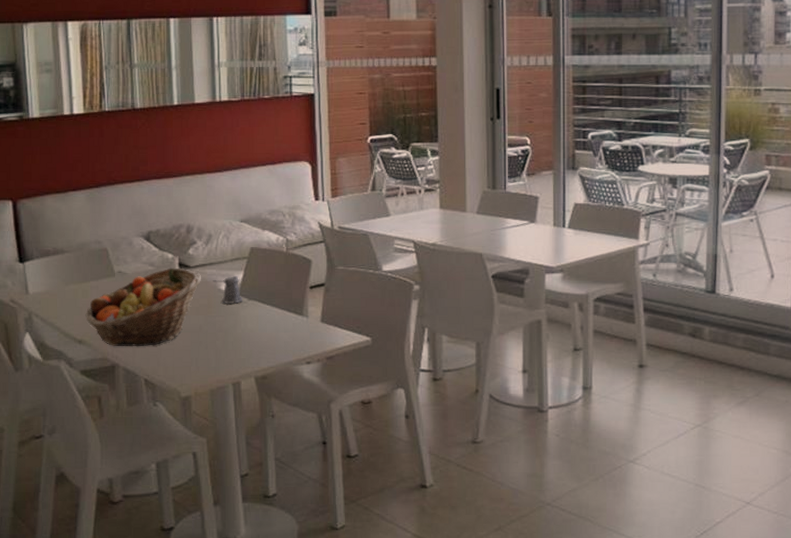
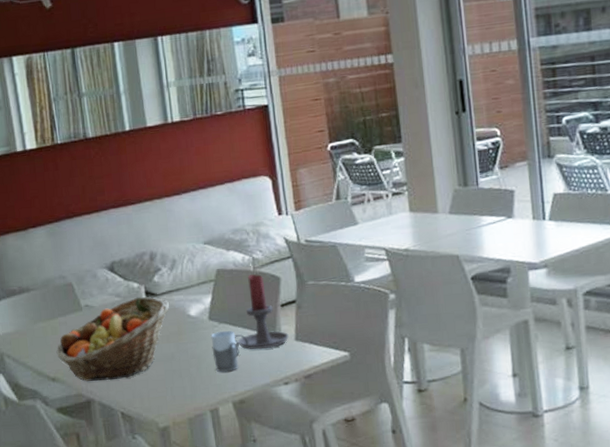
pepper shaker: present [213,276,242,305] -> none [181,300,213,330]
mug: none [239,307,266,348] -> present [211,330,240,372]
candle holder: none [262,255,315,328] -> present [233,274,289,350]

